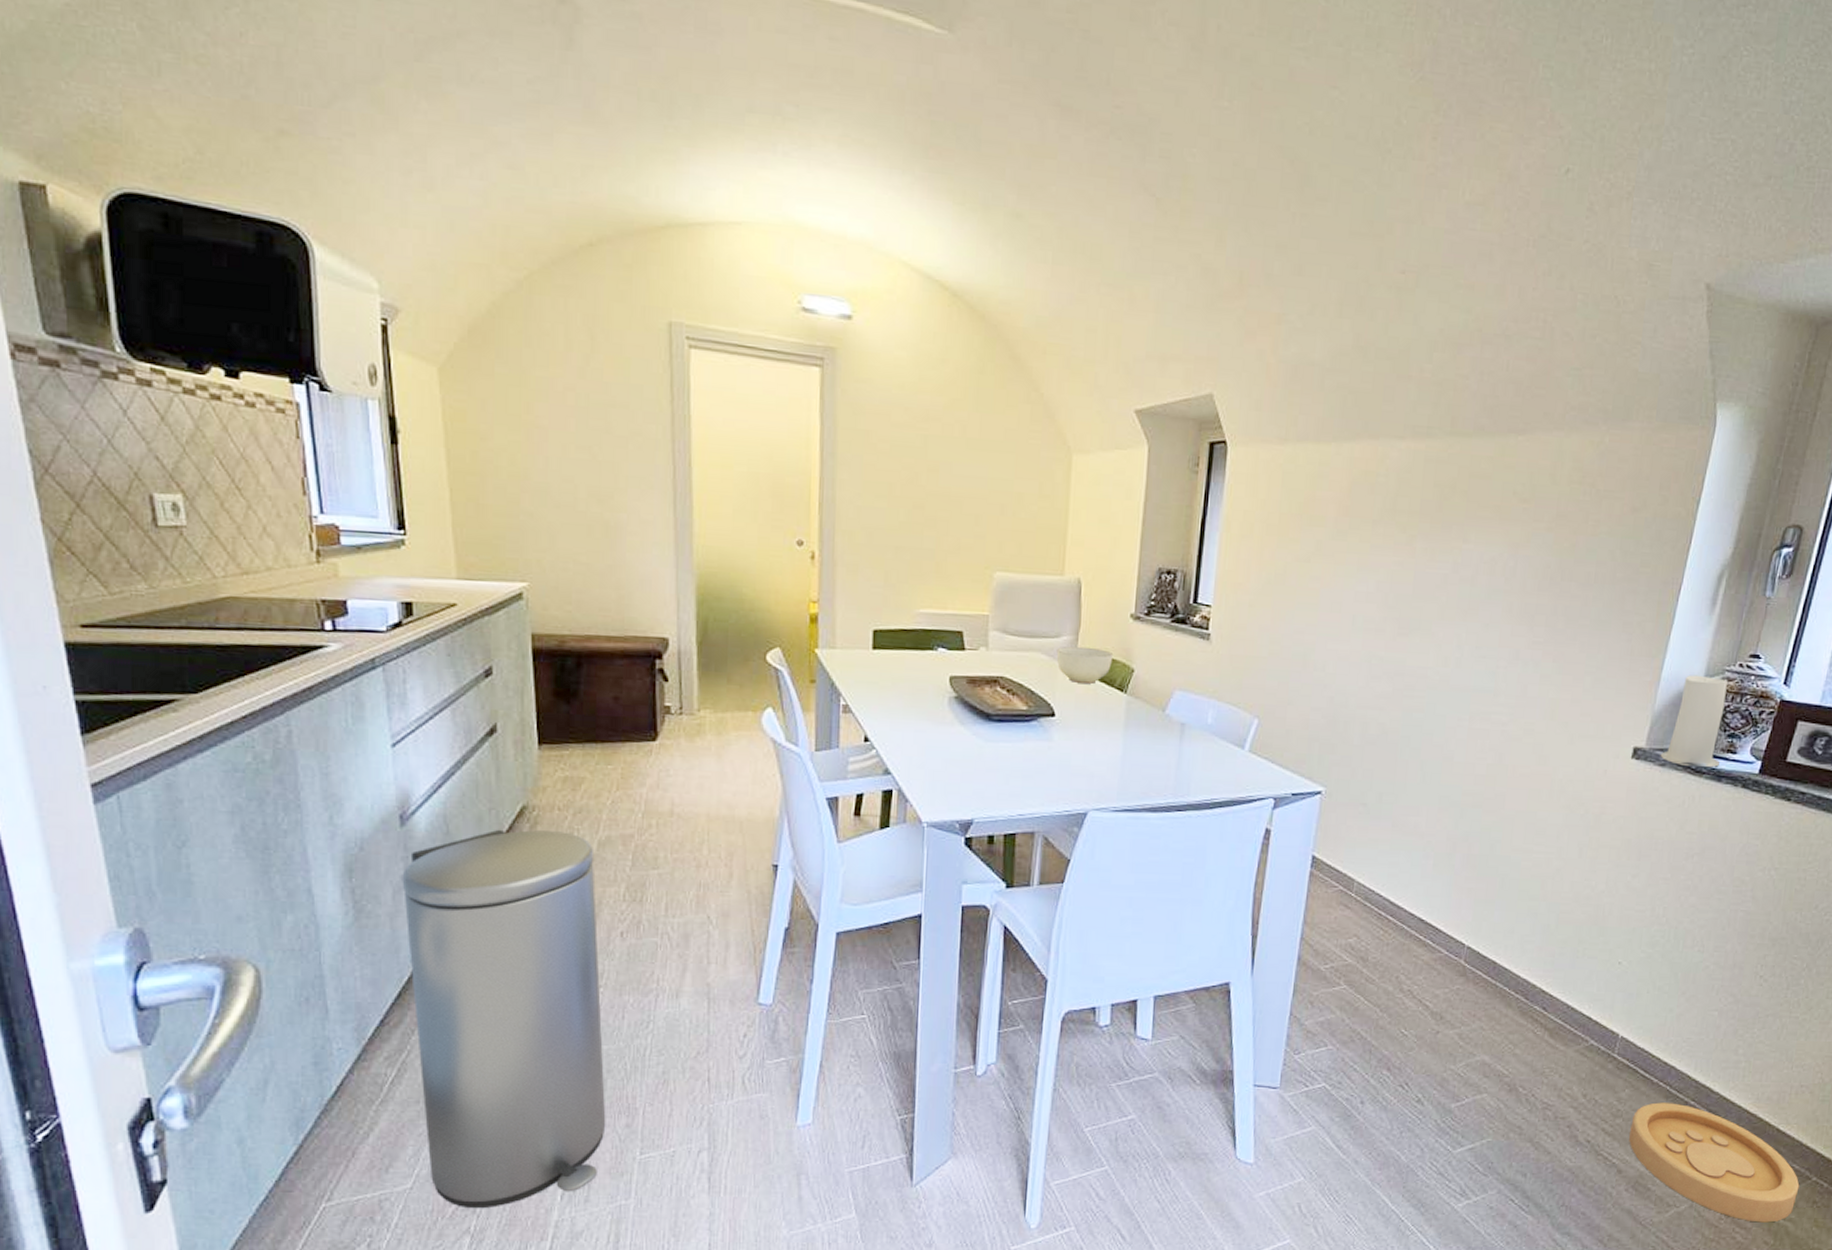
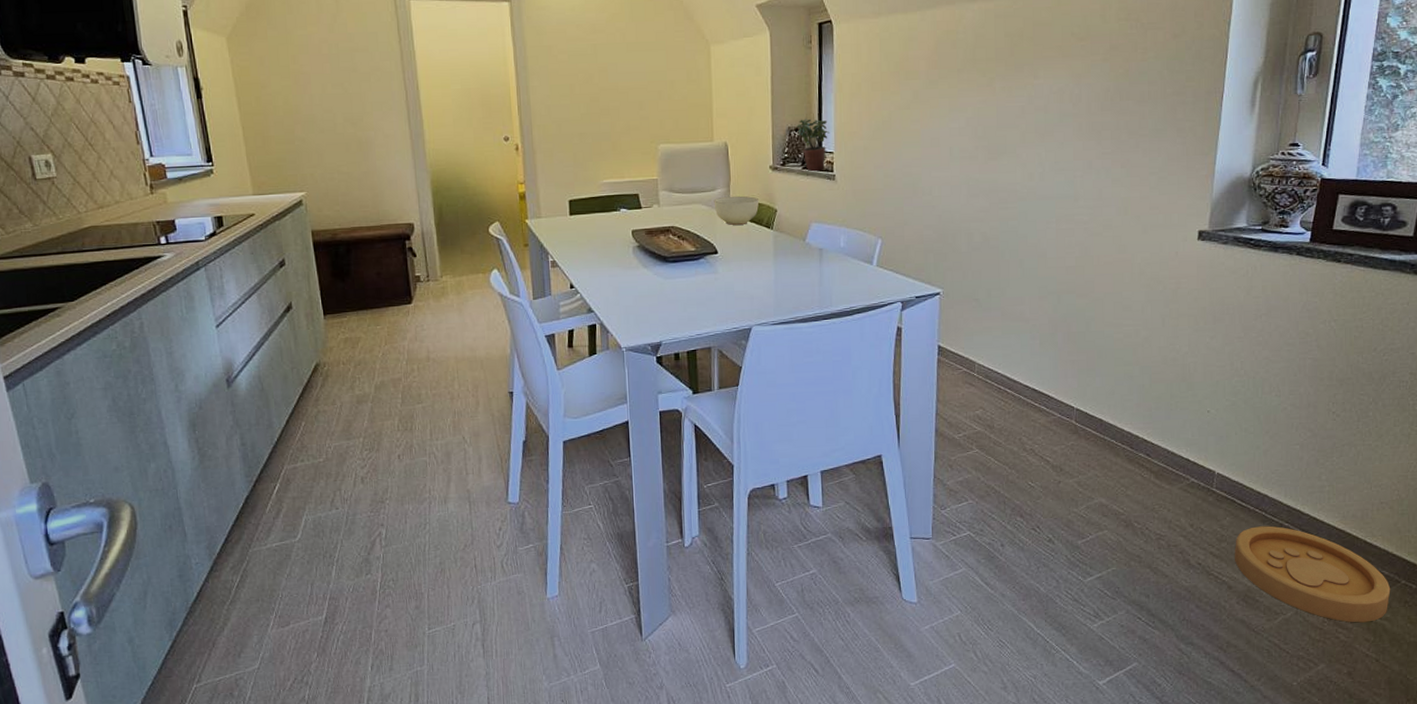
pedal bin: present [402,829,606,1209] -> none [232,381,400,681]
potted plant: none [1169,560,1209,627] -> present [796,119,829,172]
candle: present [1660,674,1728,768] -> none [1222,165,1274,243]

